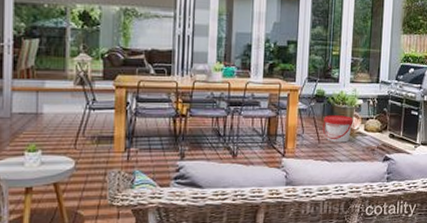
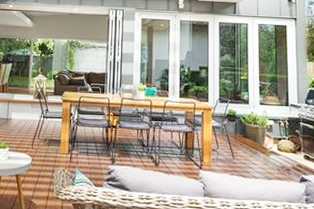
bucket: present [322,115,353,143] -> none [236,133,266,161]

